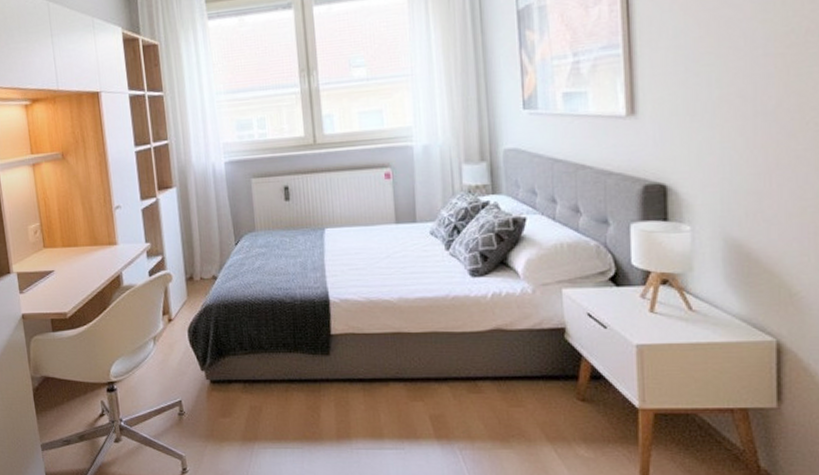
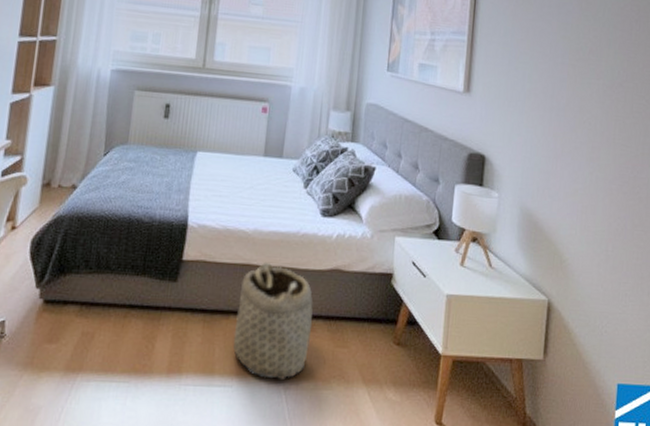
basket: none [395,328,480,442] -> present [233,261,313,381]

